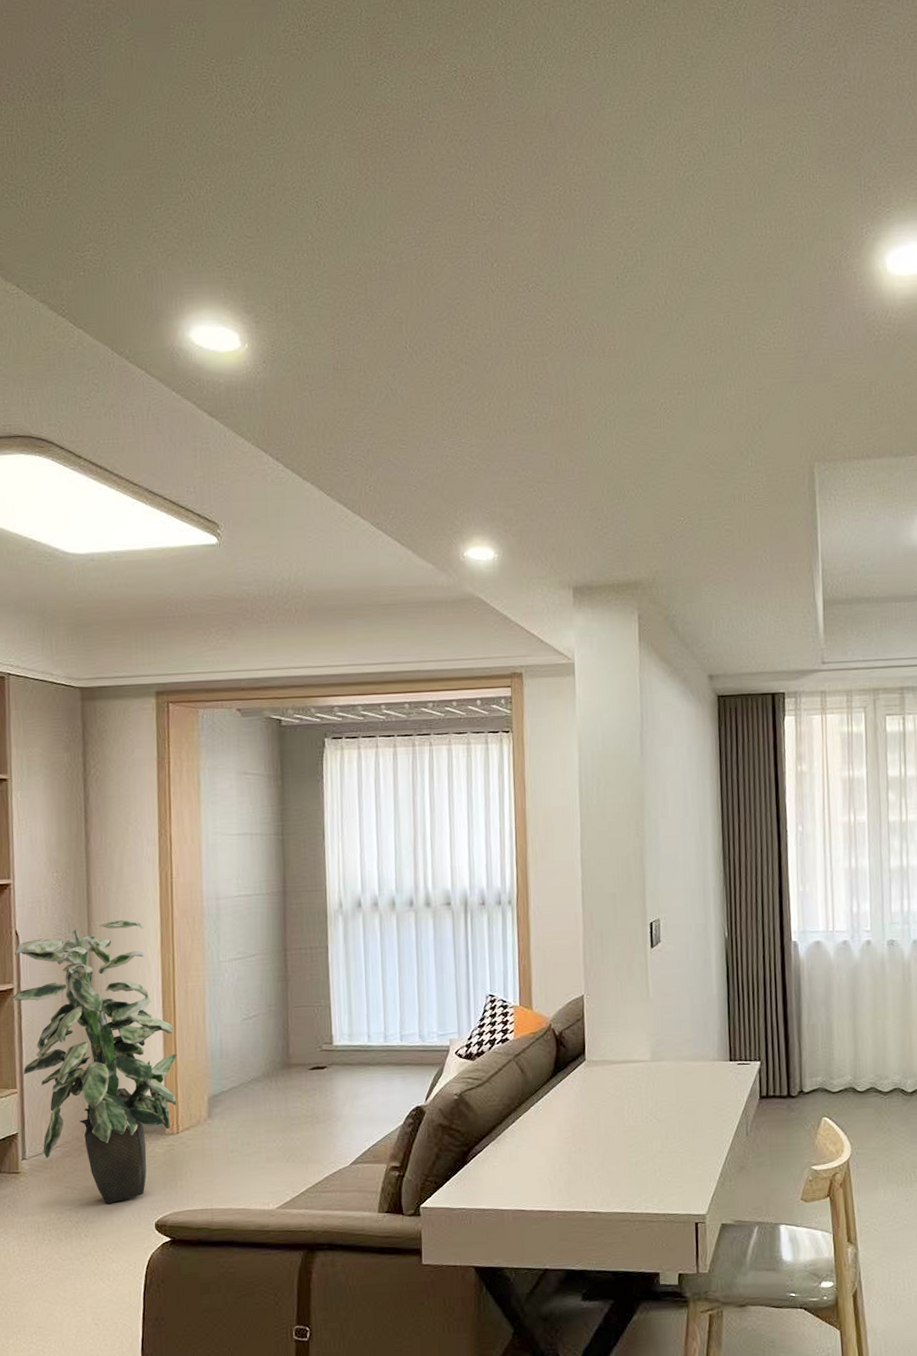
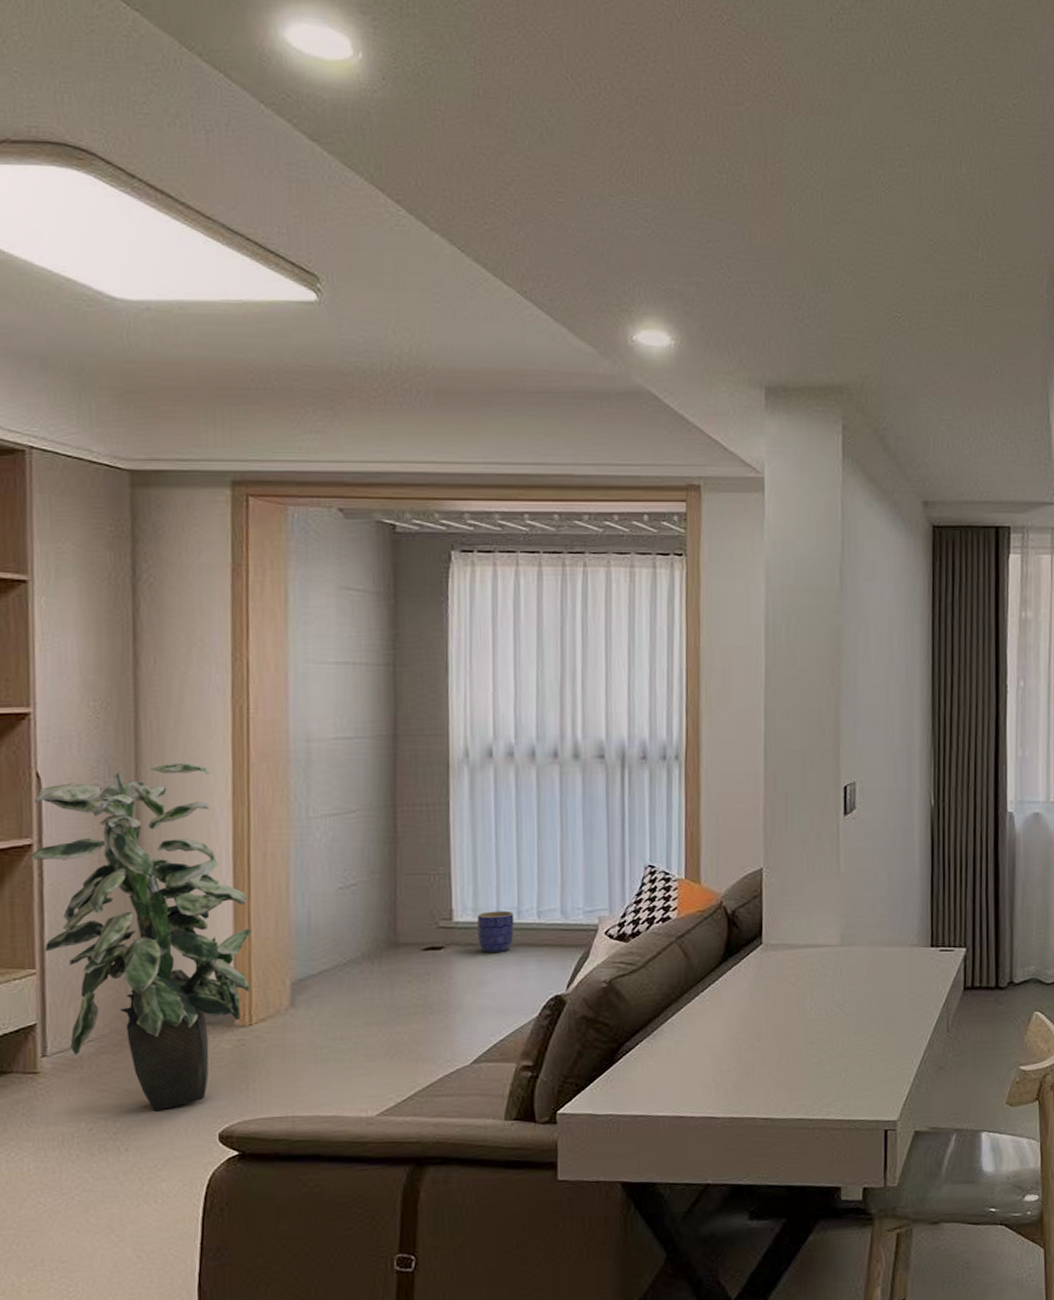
planter: none [352,1035,382,1071] -> present [477,910,515,953]

